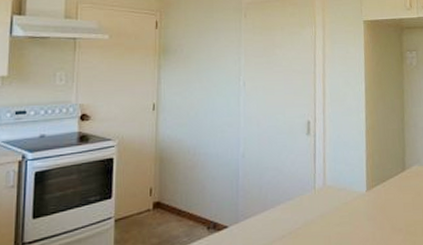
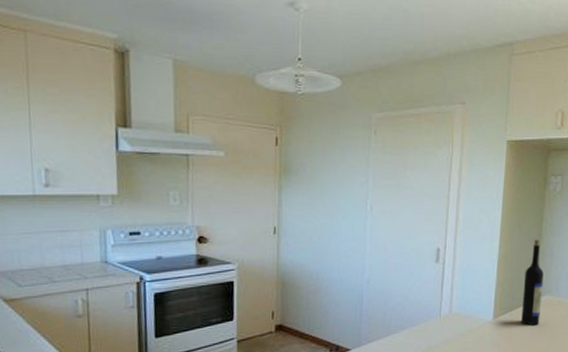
wine bottle: none [392,111,412,197] -> present [521,240,544,326]

